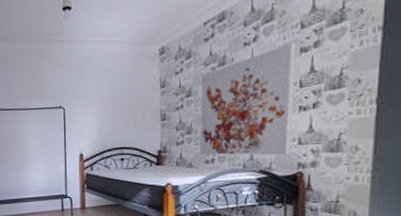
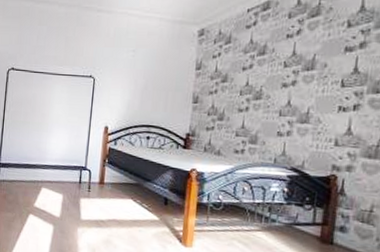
wall art: present [200,42,296,155] -> none [230,40,341,155]

